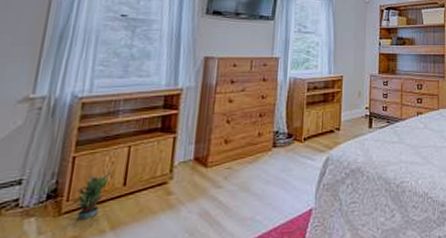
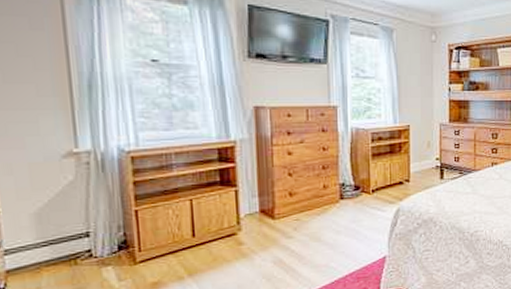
potted plant: present [70,172,111,220] -> none [143,225,177,268]

